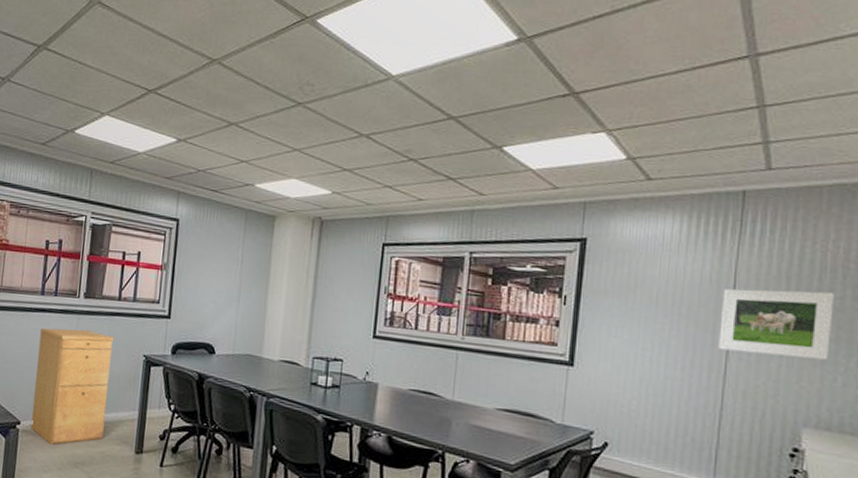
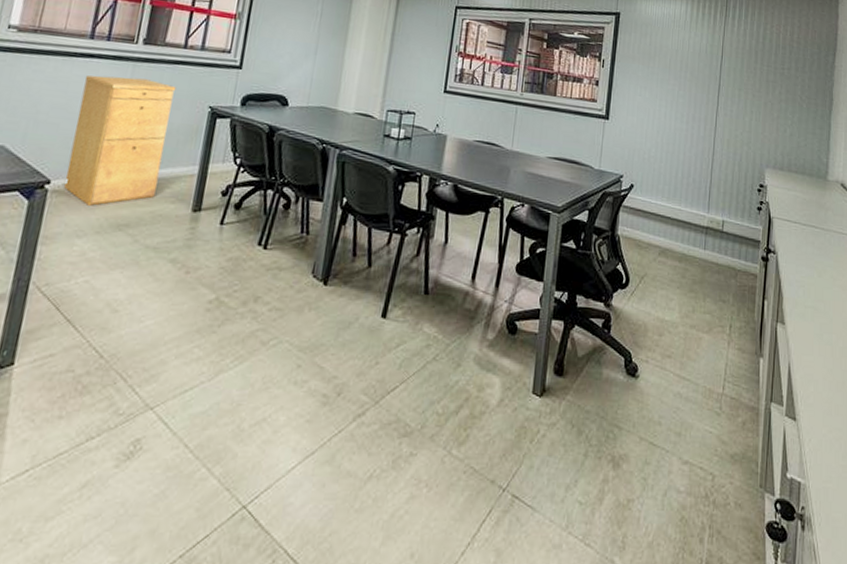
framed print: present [718,288,834,360] -> none [711,59,784,116]

